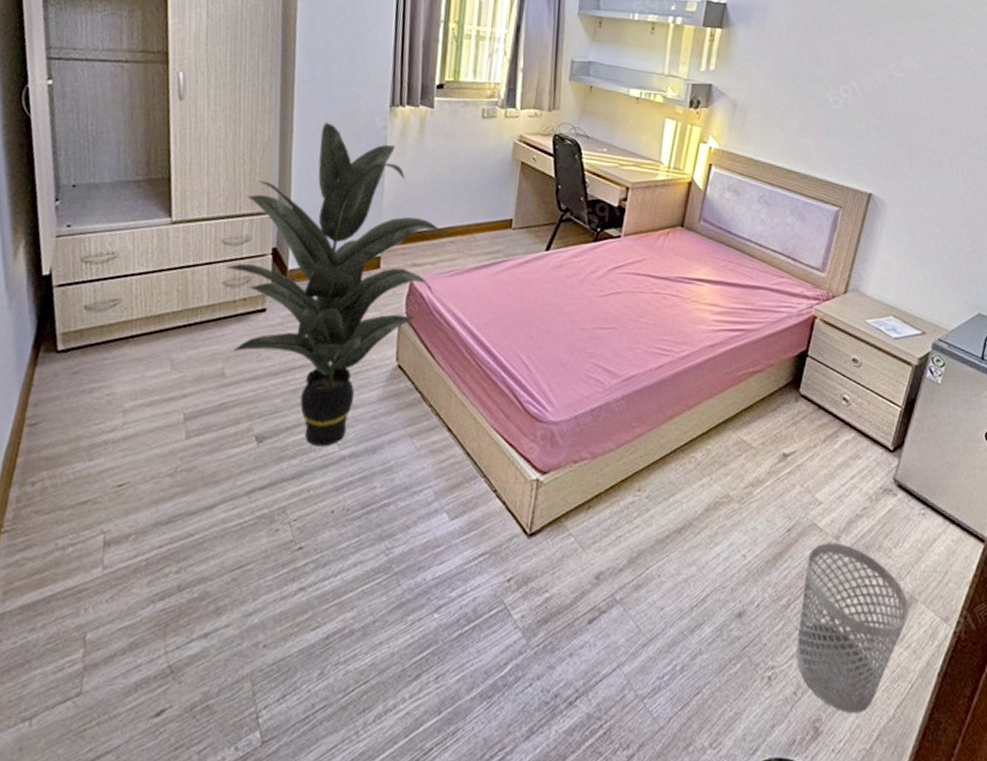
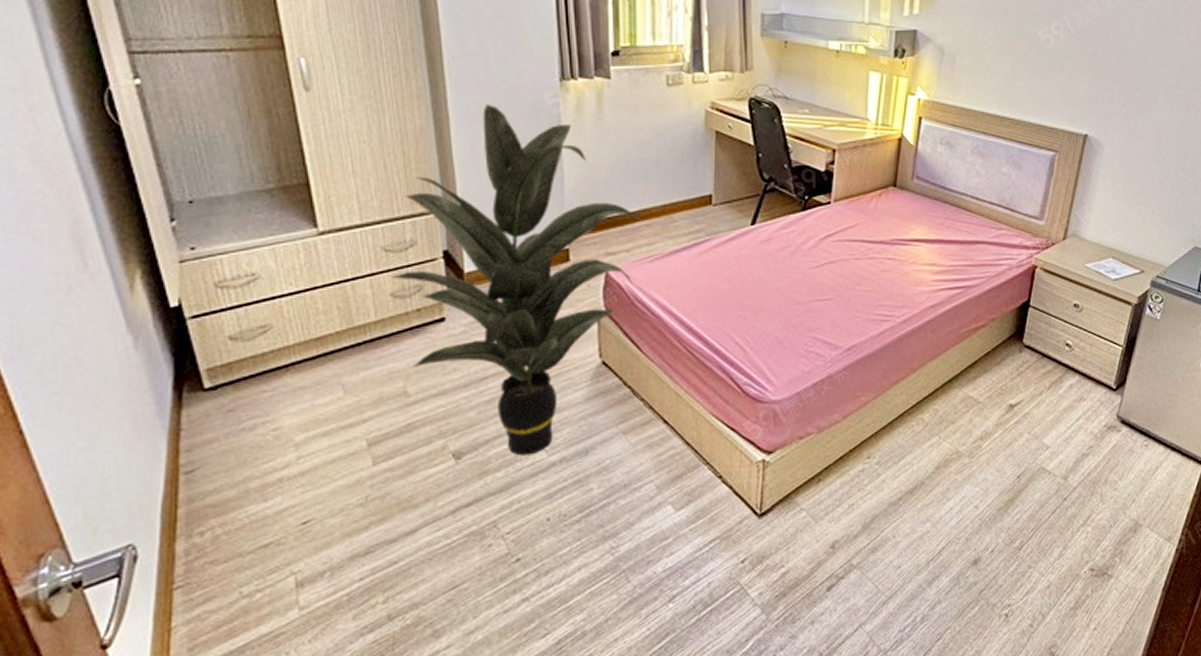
wastebasket: present [796,543,910,713] -> none [1031,483,1135,636]

